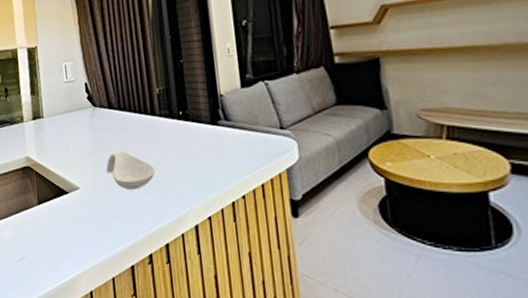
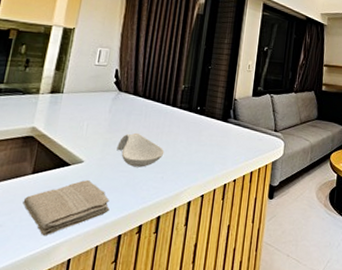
washcloth: none [37,207,116,268] -> present [23,179,110,237]

